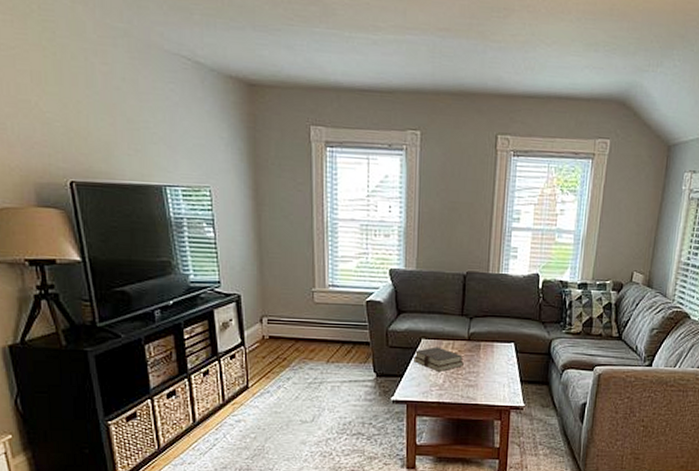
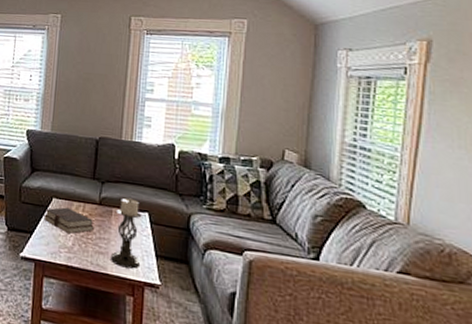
candle holder: none [479,331,508,396] -> present [110,197,142,269]

